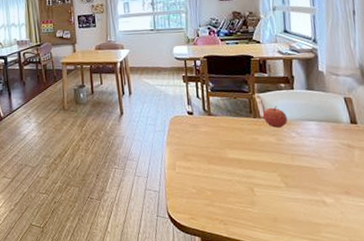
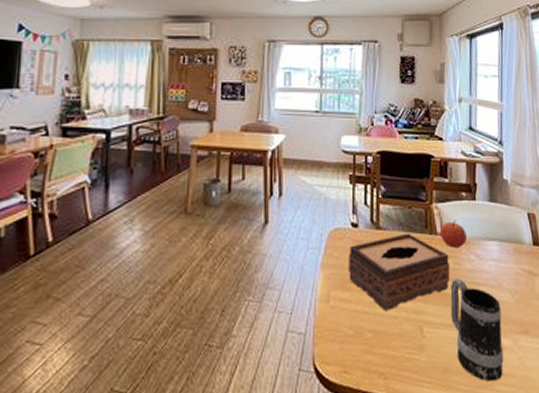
tissue box: none [187,117,274,176] -> present [348,233,451,311]
mug: none [275,151,328,230] -> present [450,278,504,382]

